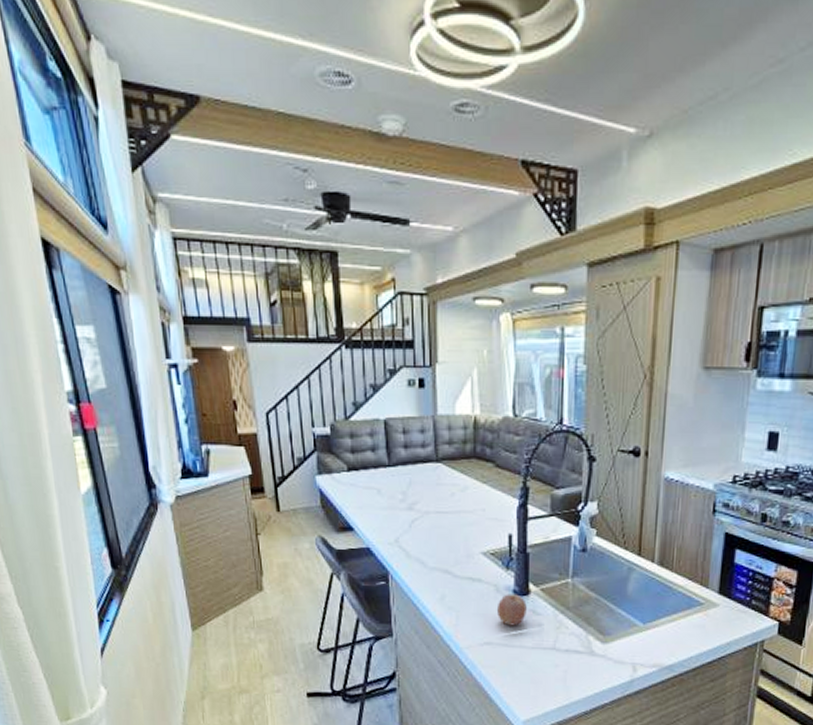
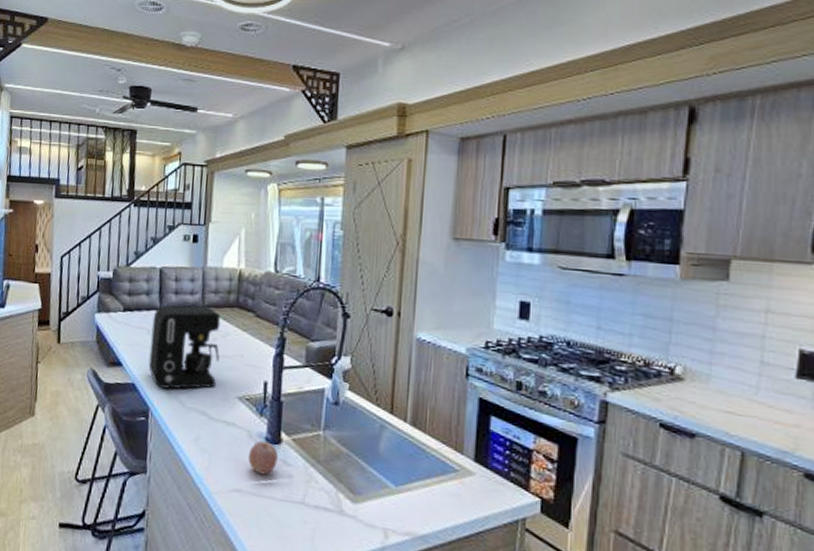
coffee maker: none [382,459,459,550] -> present [148,305,221,389]

